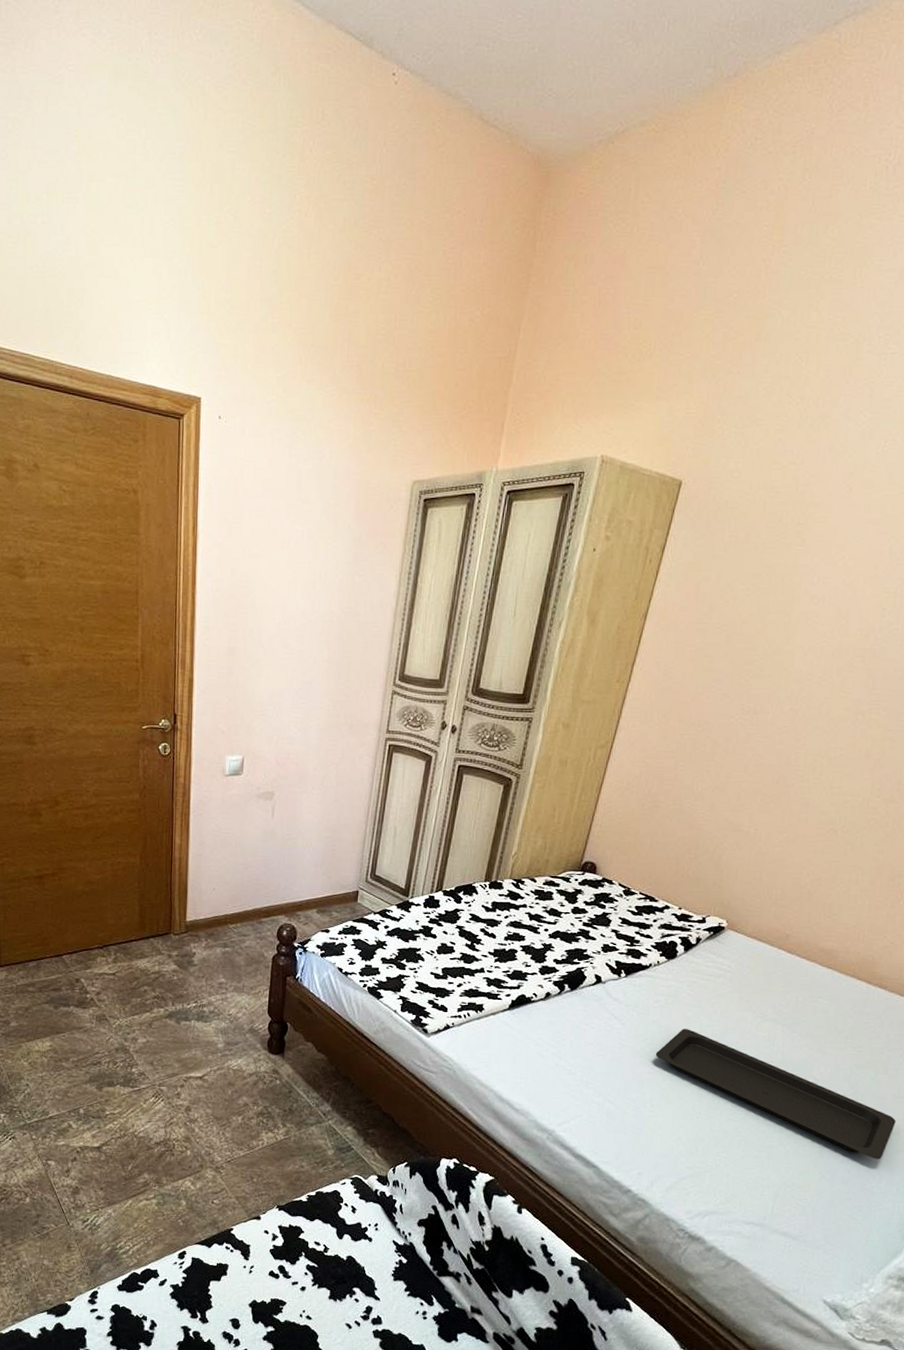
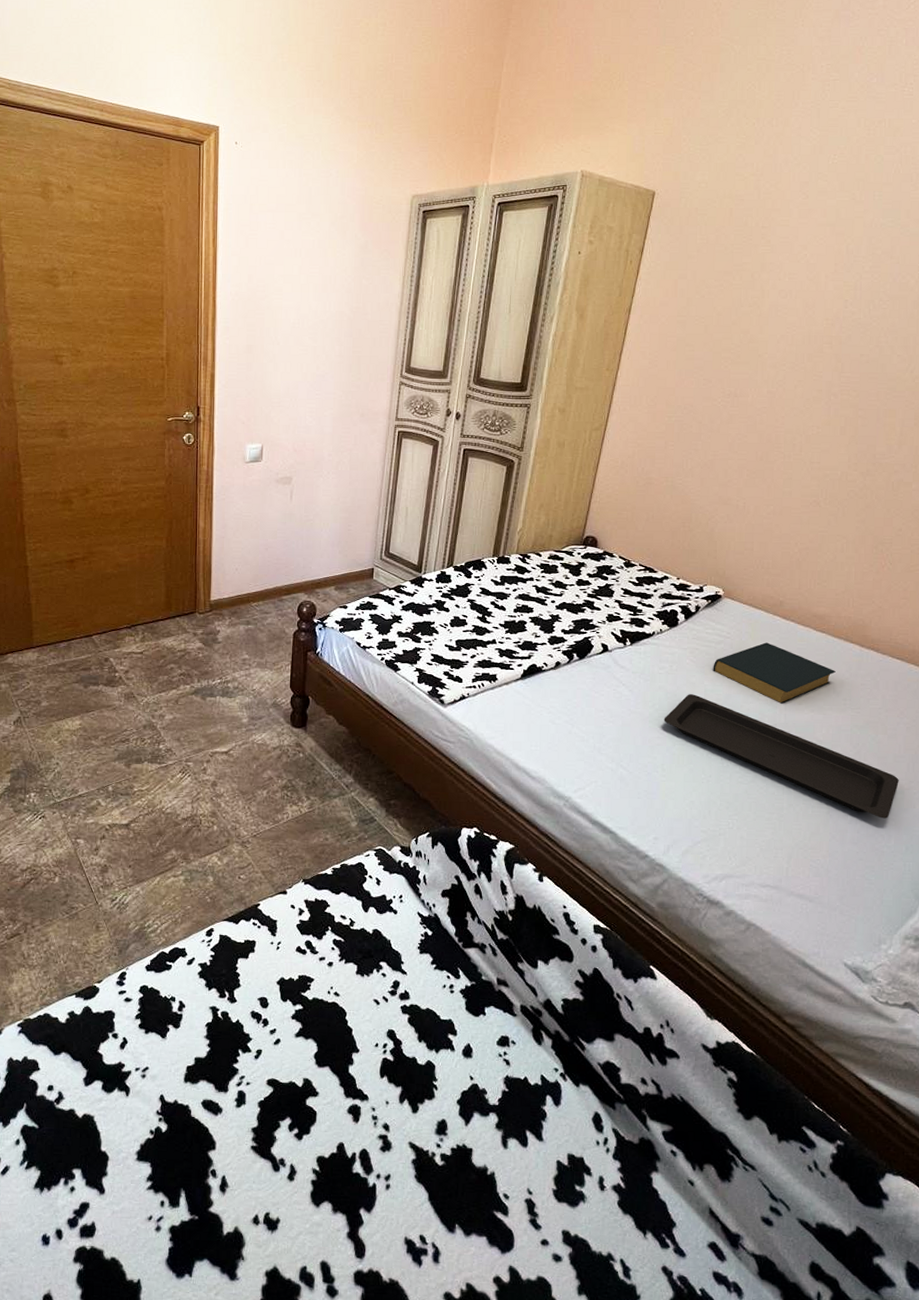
hardback book: none [710,977,839,1042] -> present [713,642,836,705]

